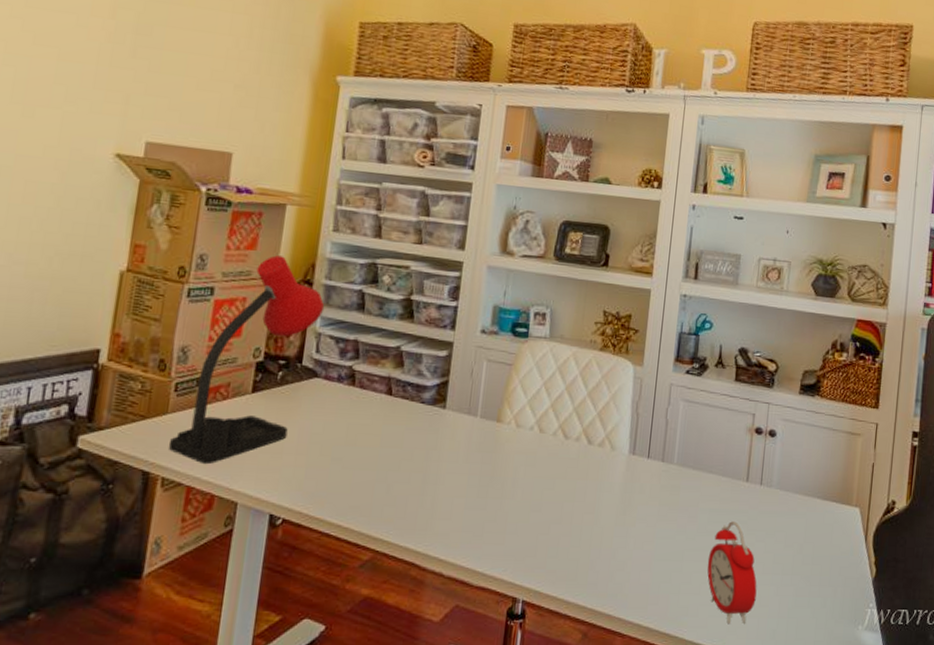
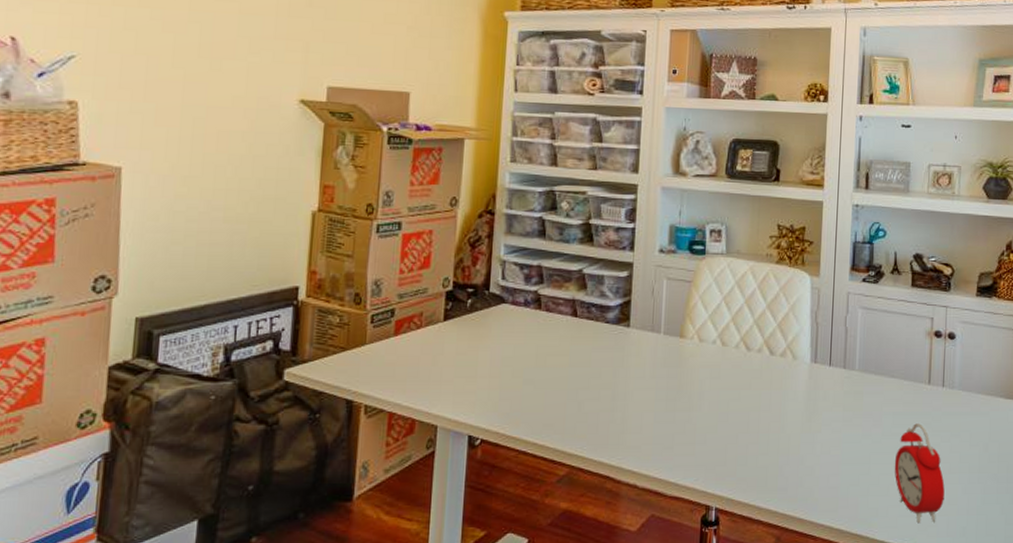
desk lamp: present [169,255,325,465] -> none [370,188,508,391]

